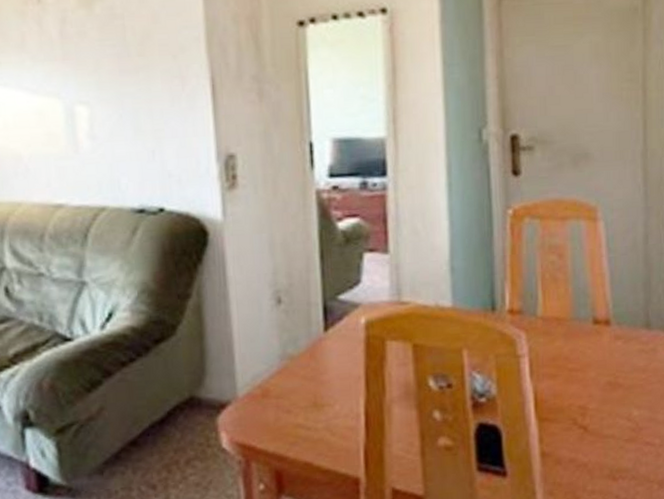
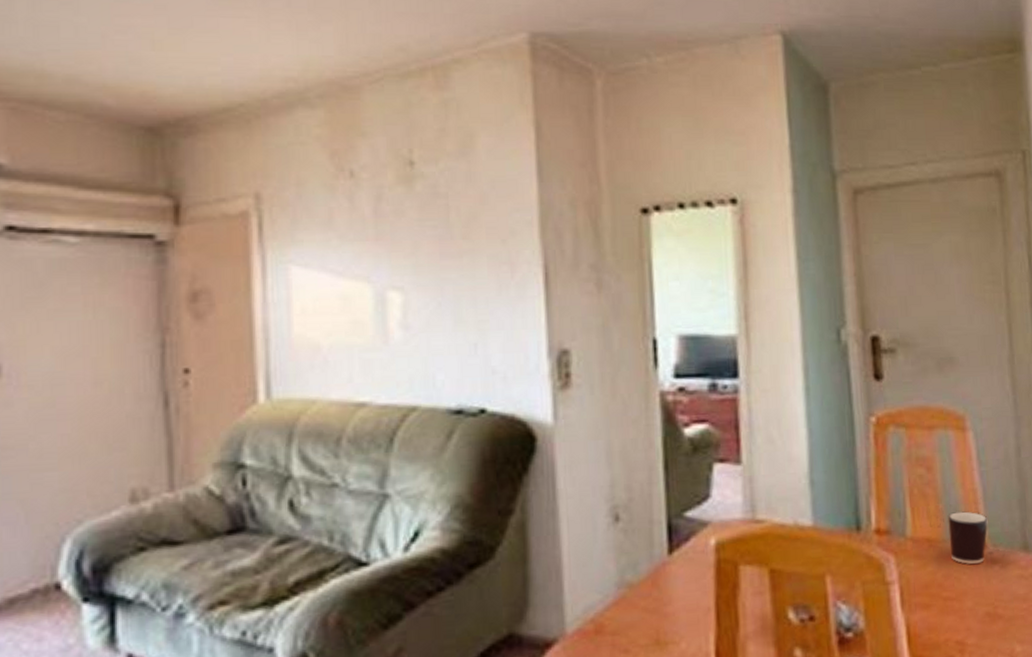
mug: none [576,293,614,340] -> present [948,511,988,565]

